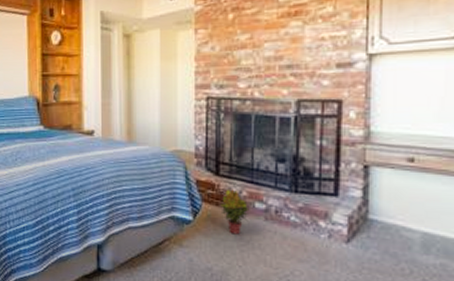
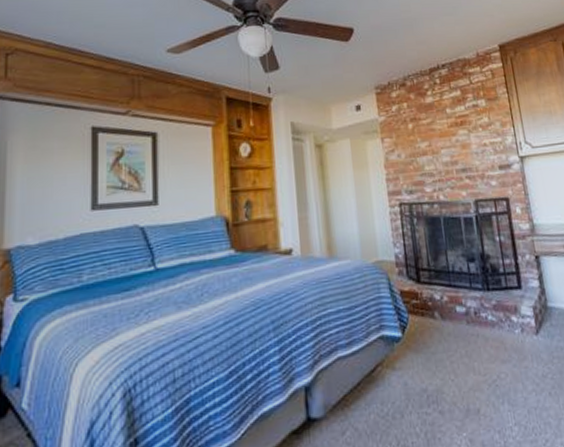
potted plant: present [220,189,250,235] -> none [425,295,453,345]

